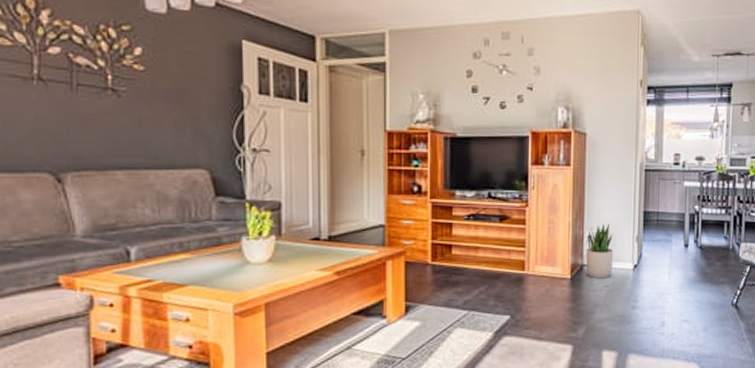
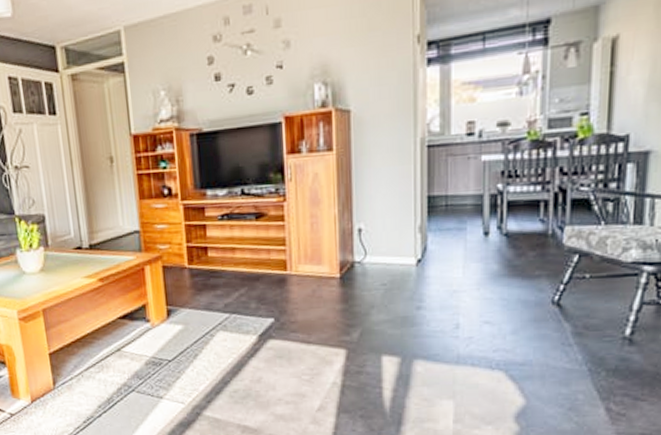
planter: present [585,224,613,279] -> none [356,214,390,277]

